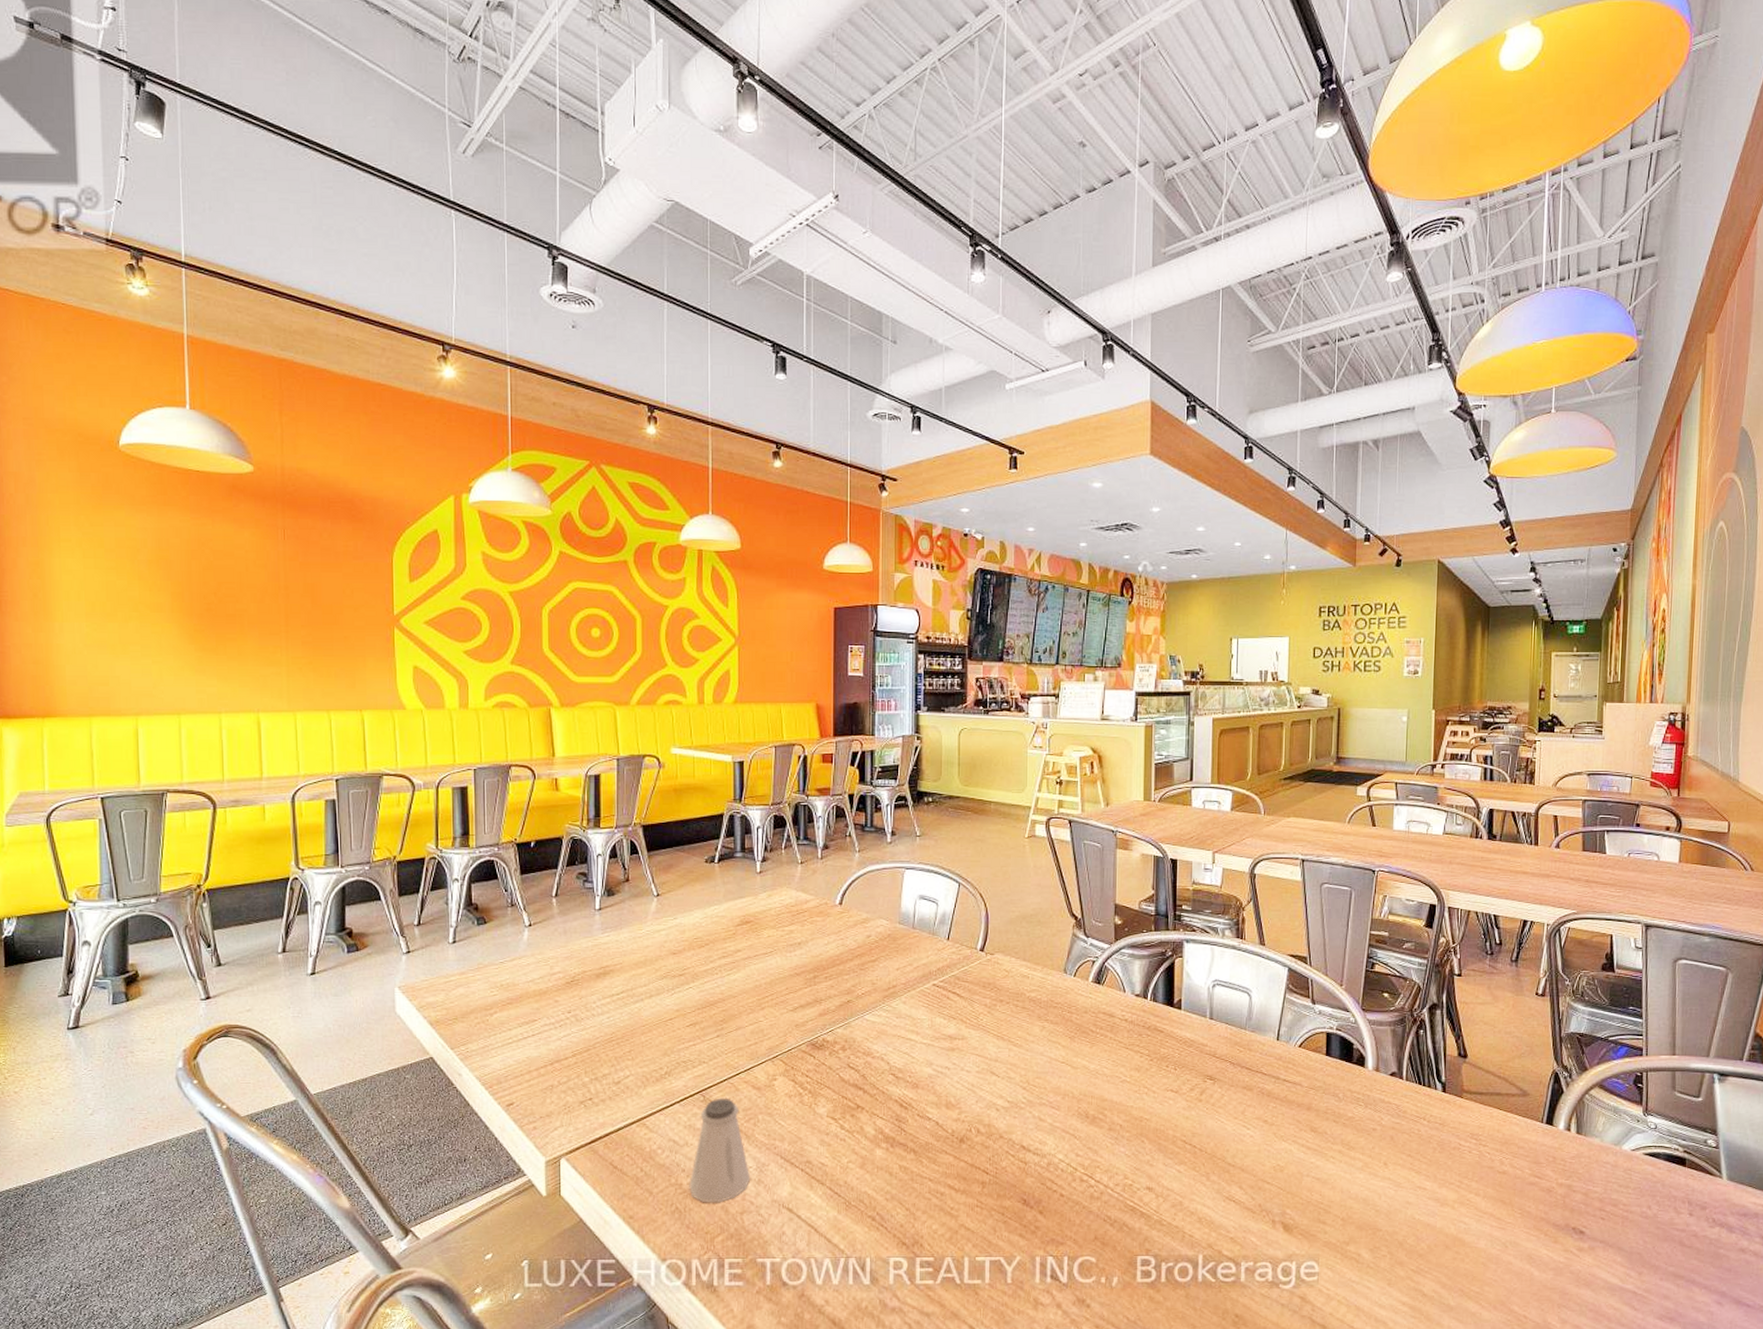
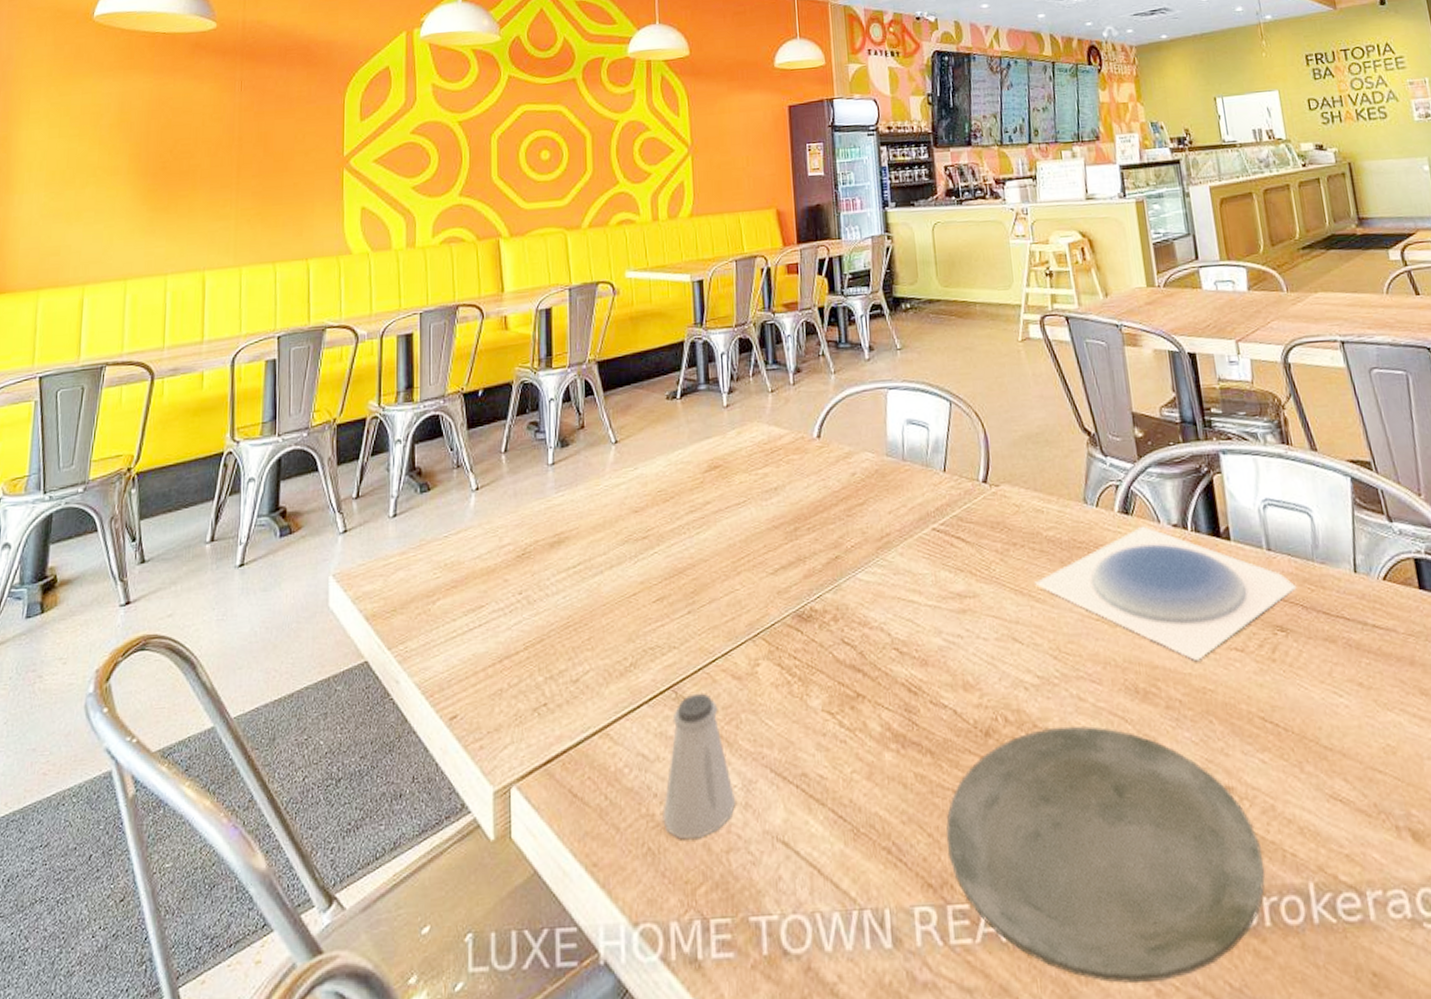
plate: none [920,1138,1166,1315] -> present [946,726,1265,984]
plate: none [1014,994,1229,1098] -> present [1034,525,1297,662]

